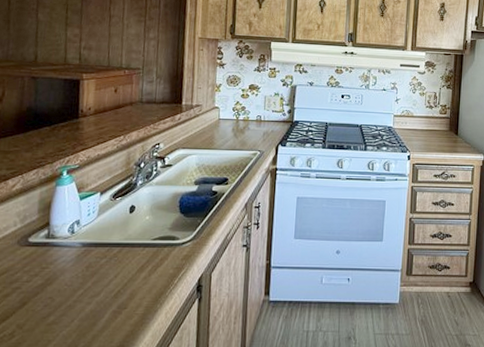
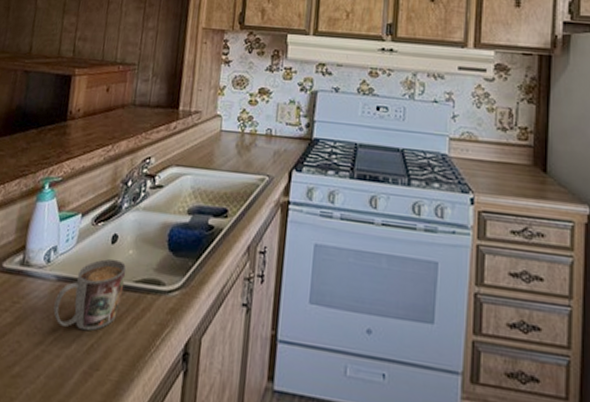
mug: none [81,224,145,281] -> present [53,258,127,331]

